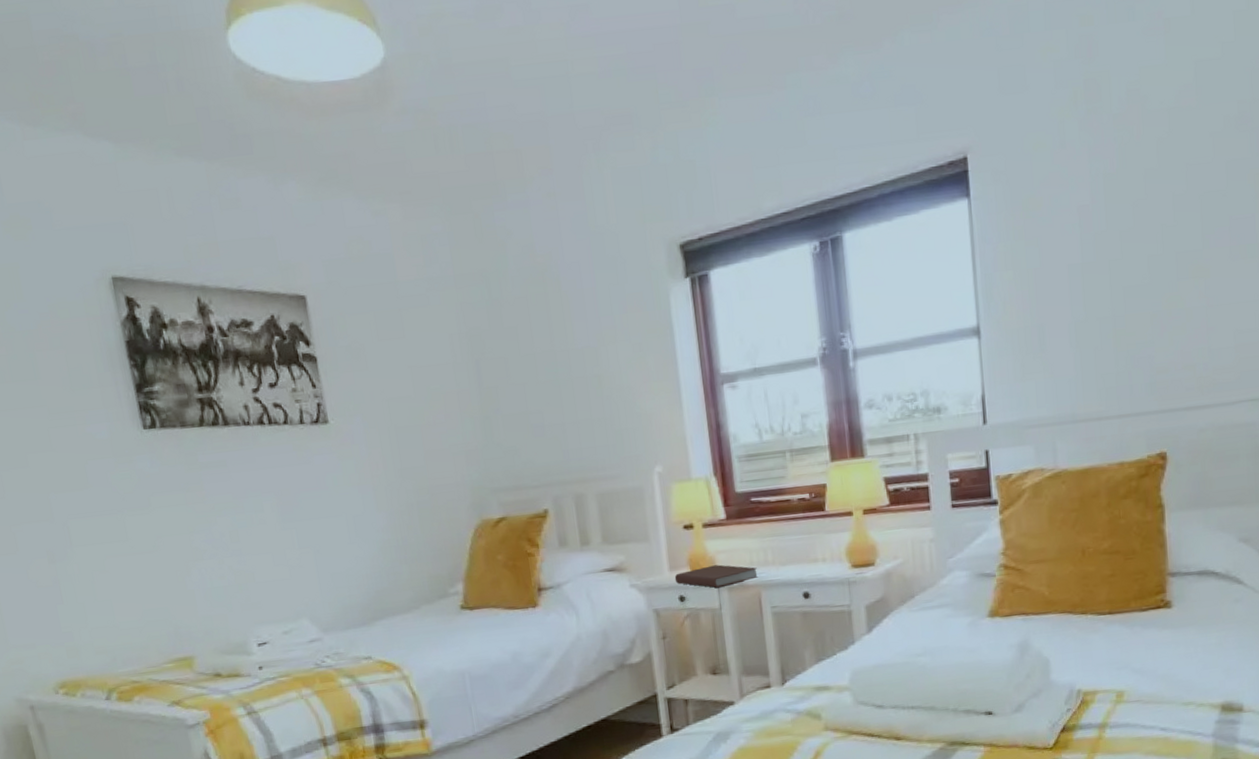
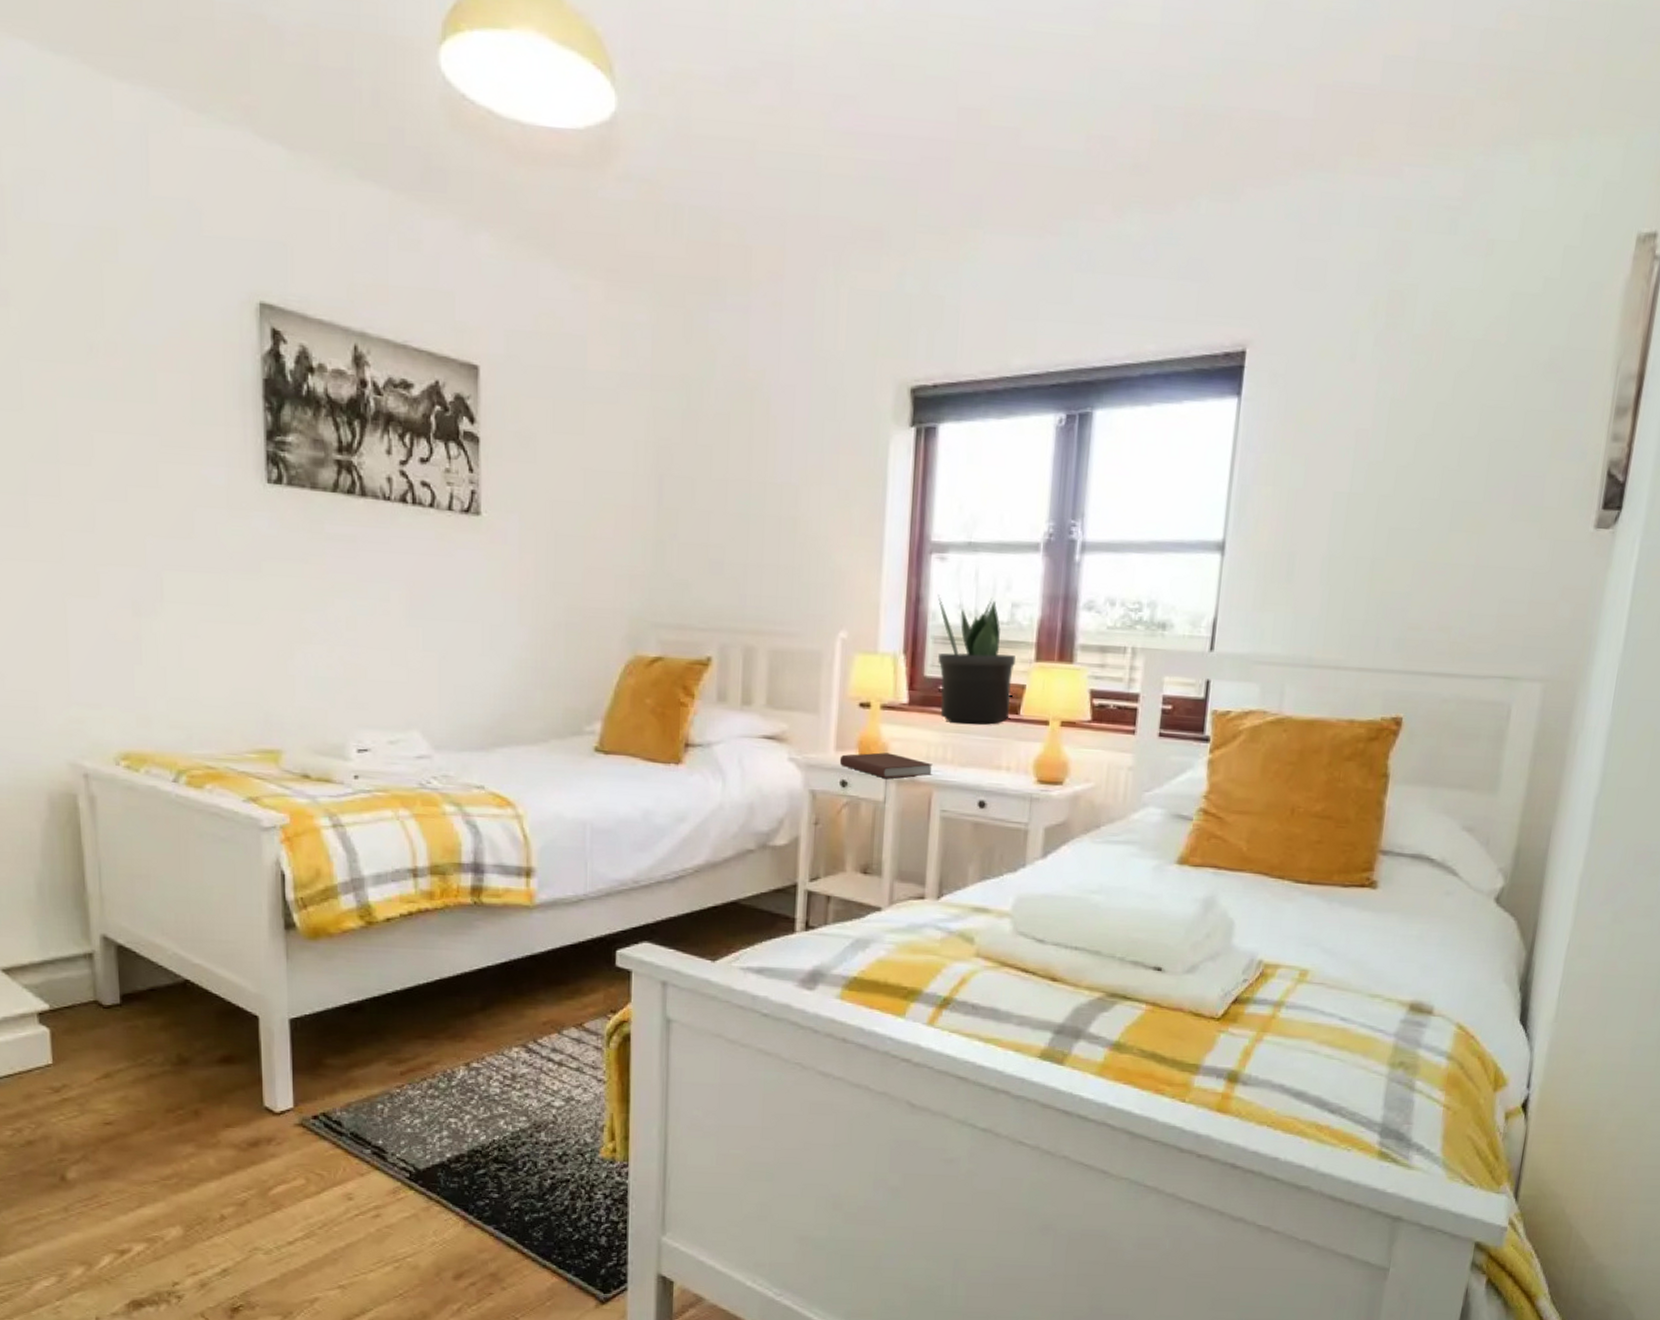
planter: none [734,413,817,528] -> present [937,595,1015,724]

